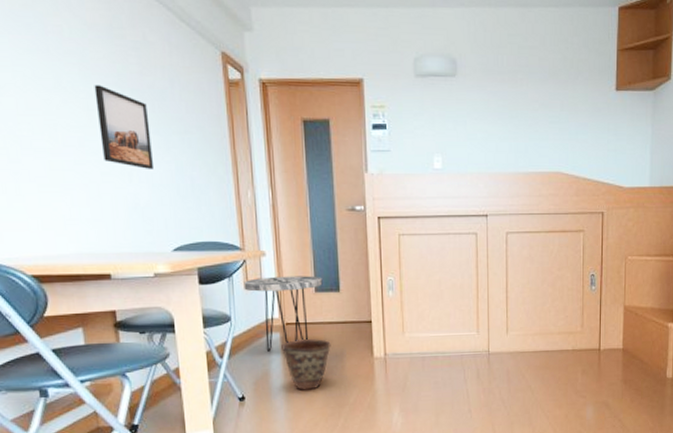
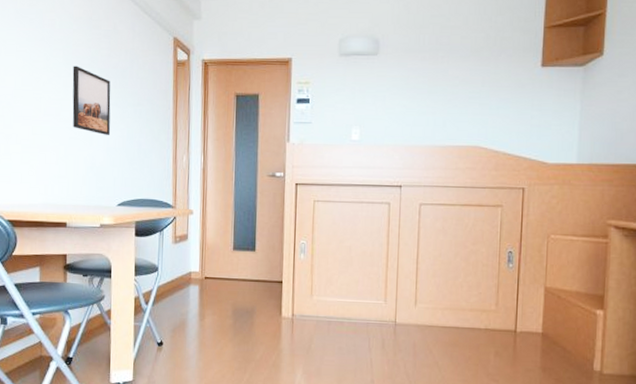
side table: present [243,276,323,352] -> none [172,233,241,302]
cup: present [281,339,331,392] -> none [199,293,243,343]

